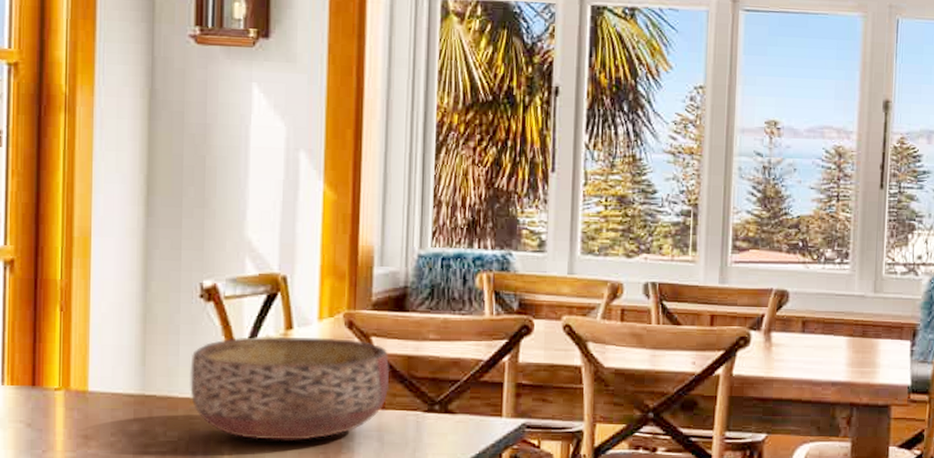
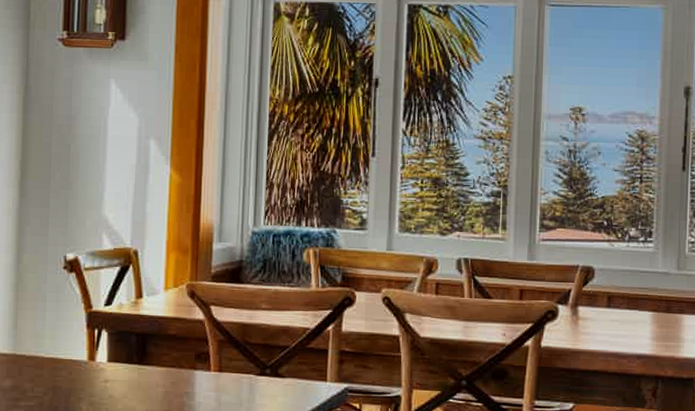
bowl: present [190,336,389,440] -> none [54,304,226,398]

